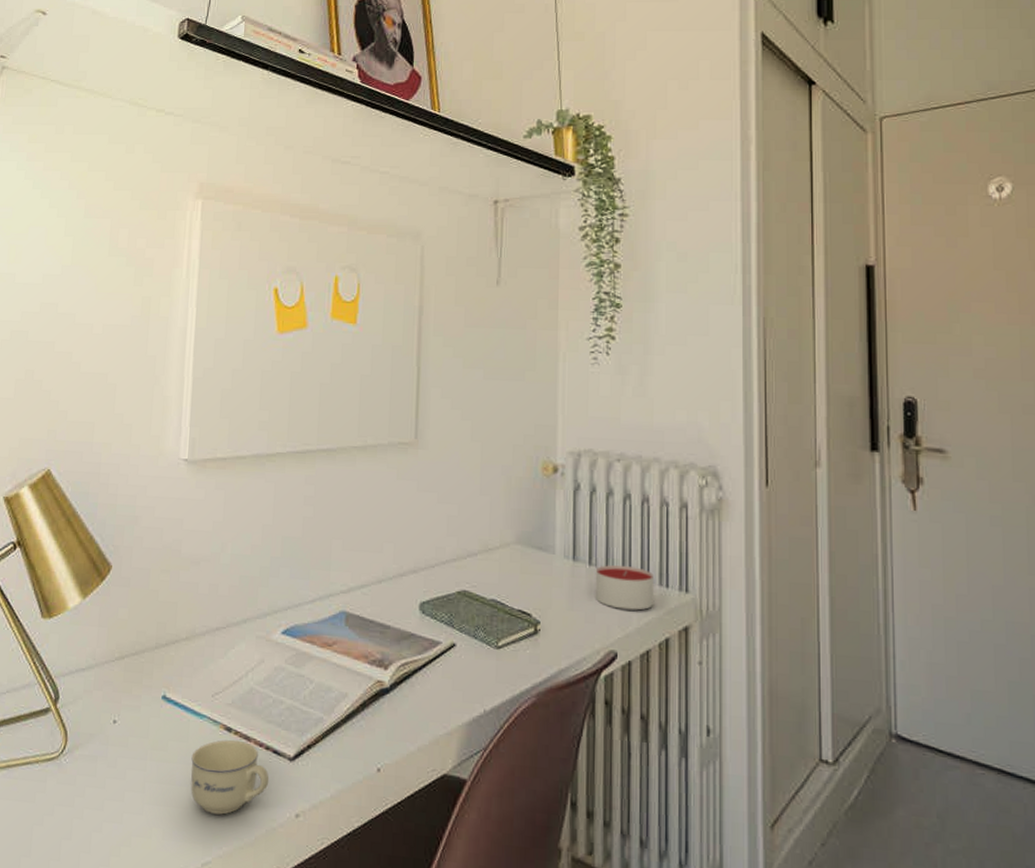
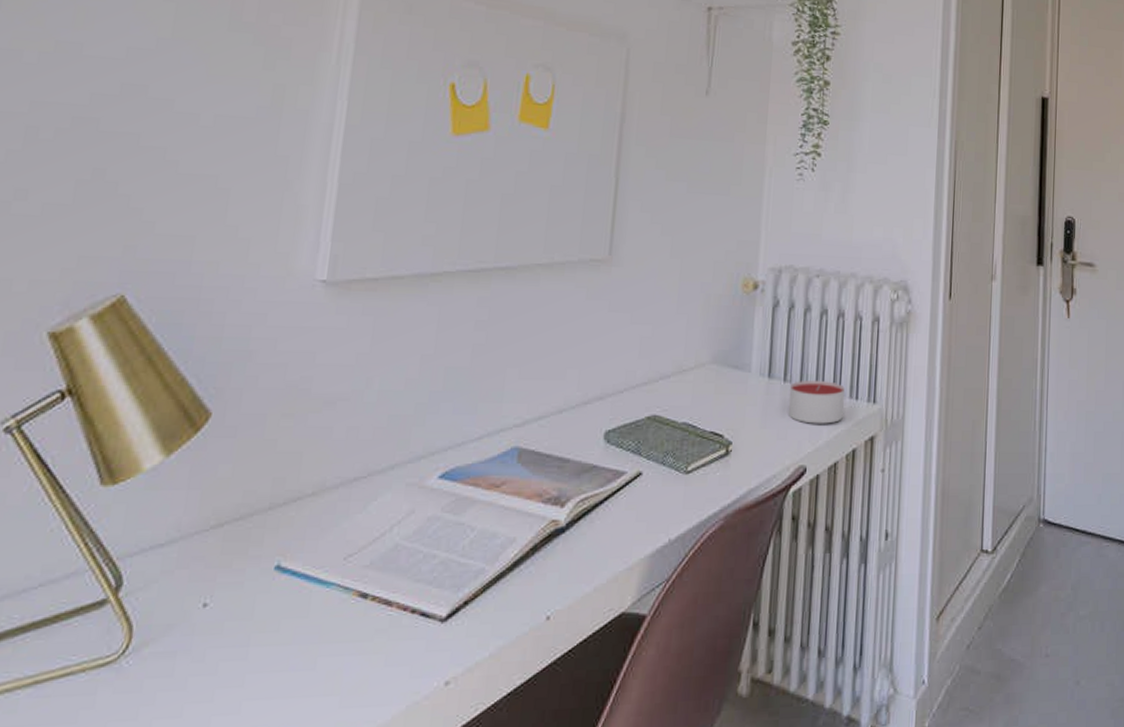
cup: present [191,740,270,815] -> none [309,606,414,698]

